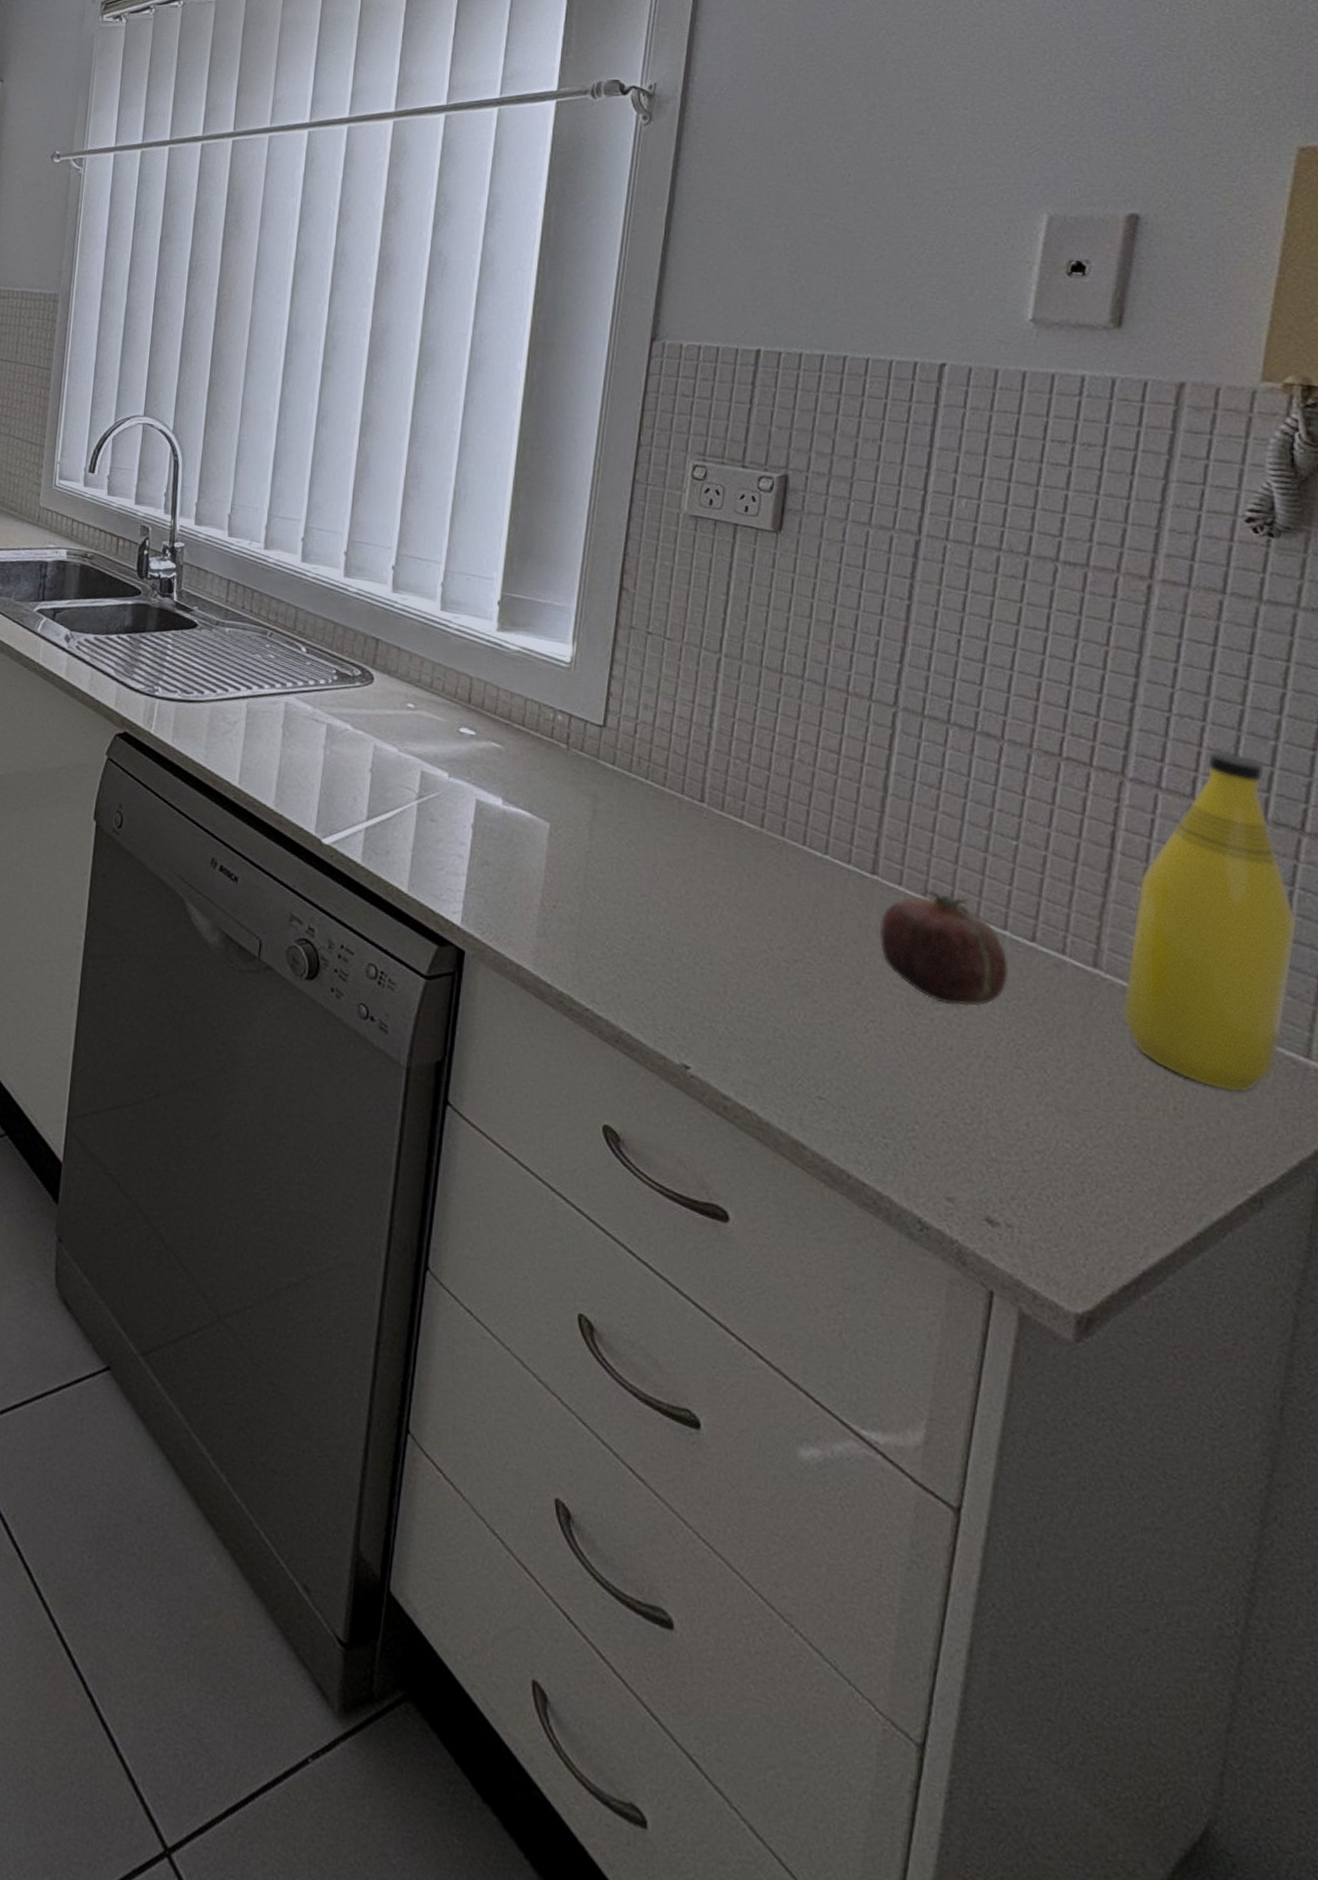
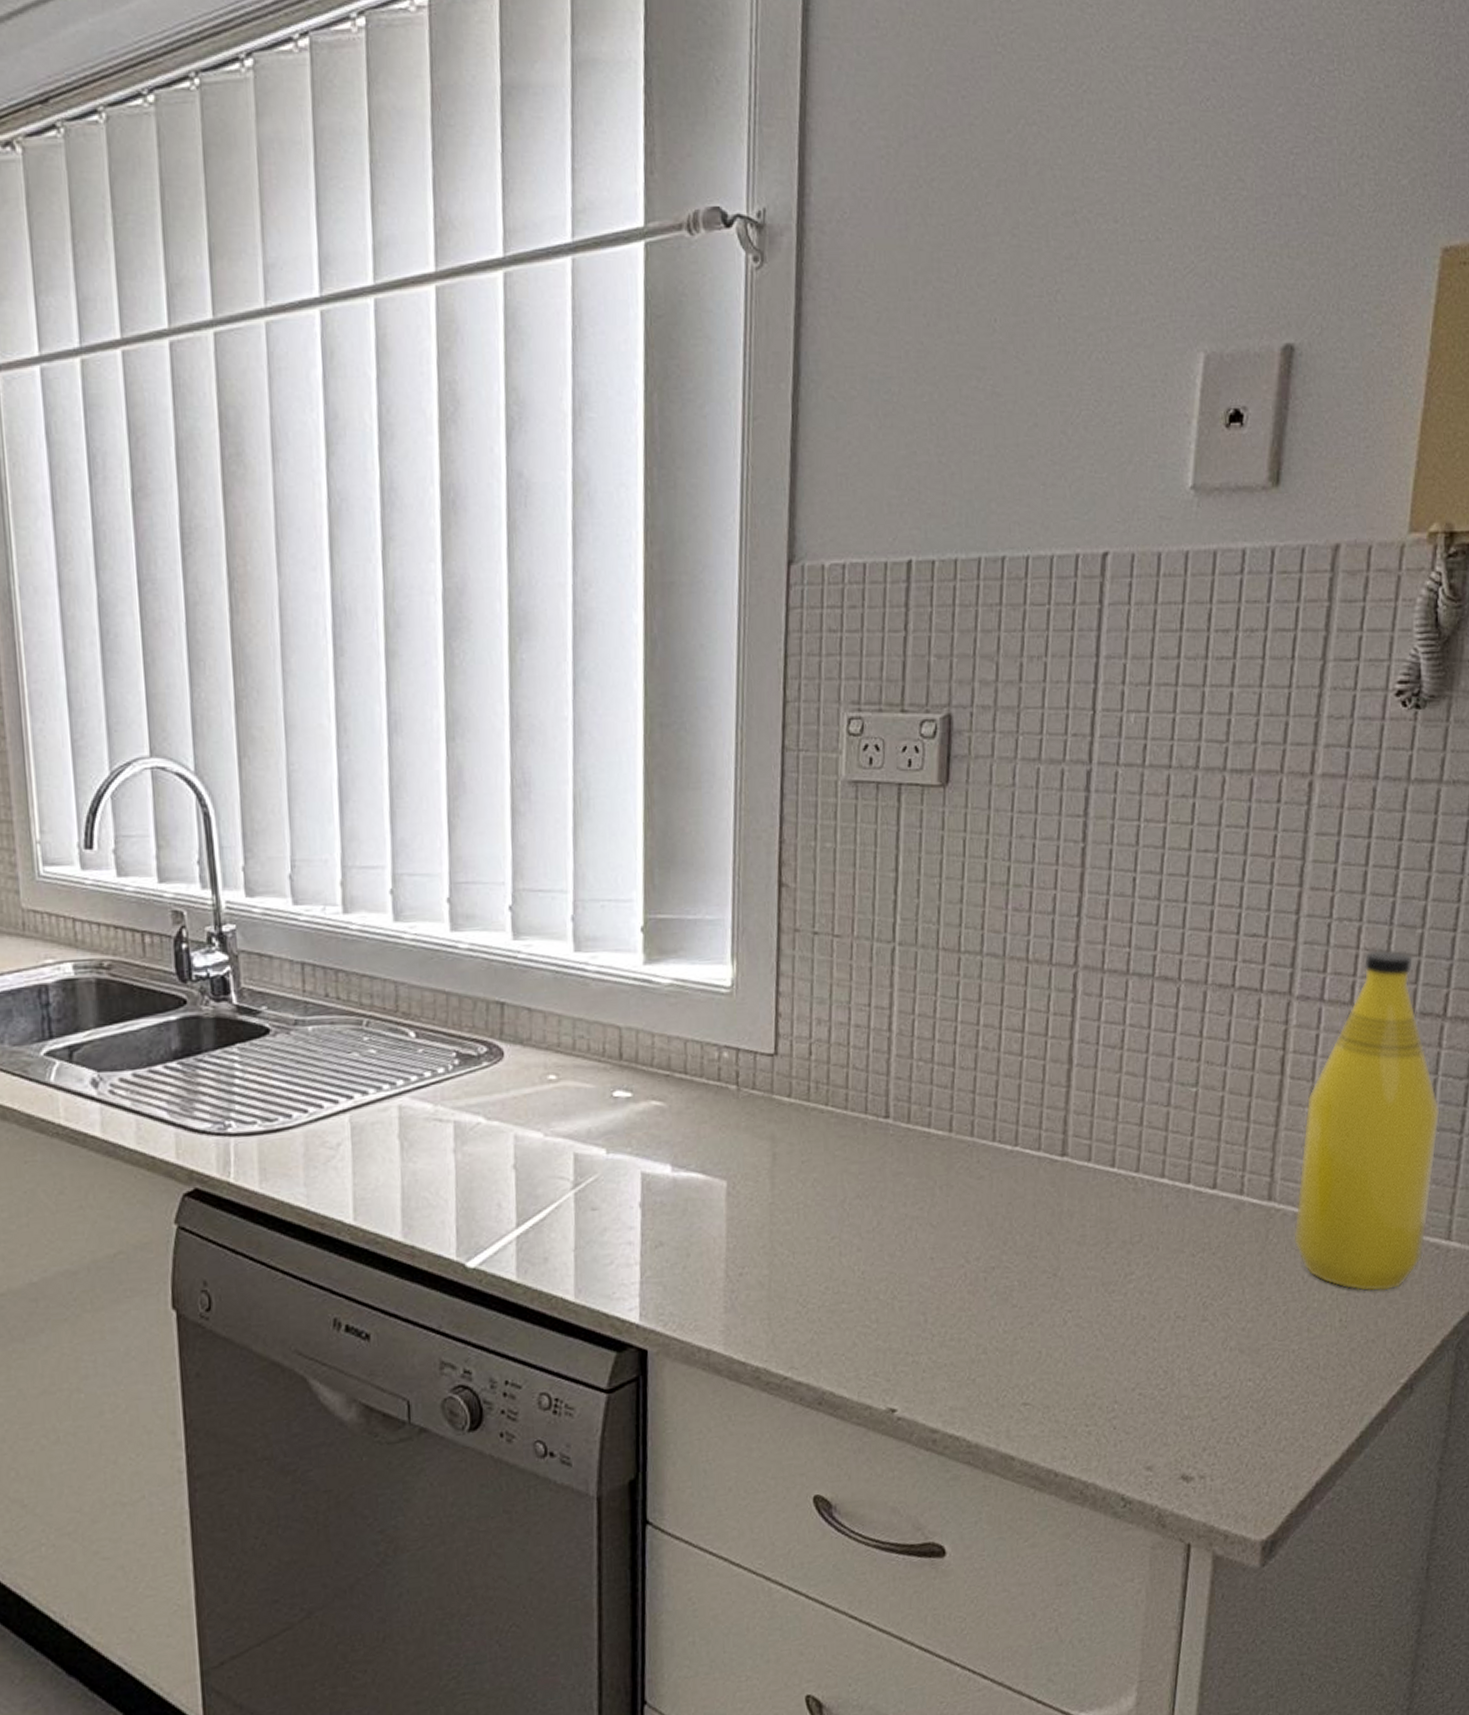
fruit: present [879,891,1009,1007] -> none [1072,1160,1194,1275]

